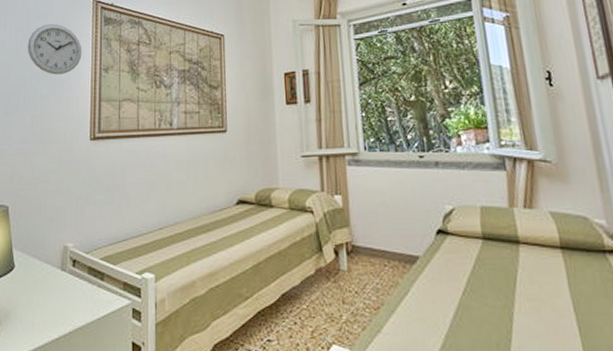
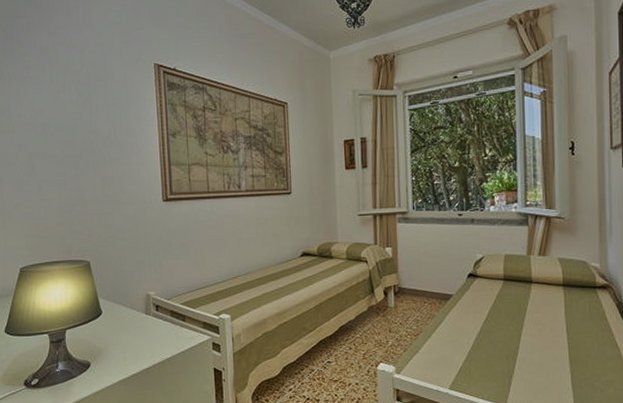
wall clock: present [27,24,82,75] -> none [90,87,148,139]

